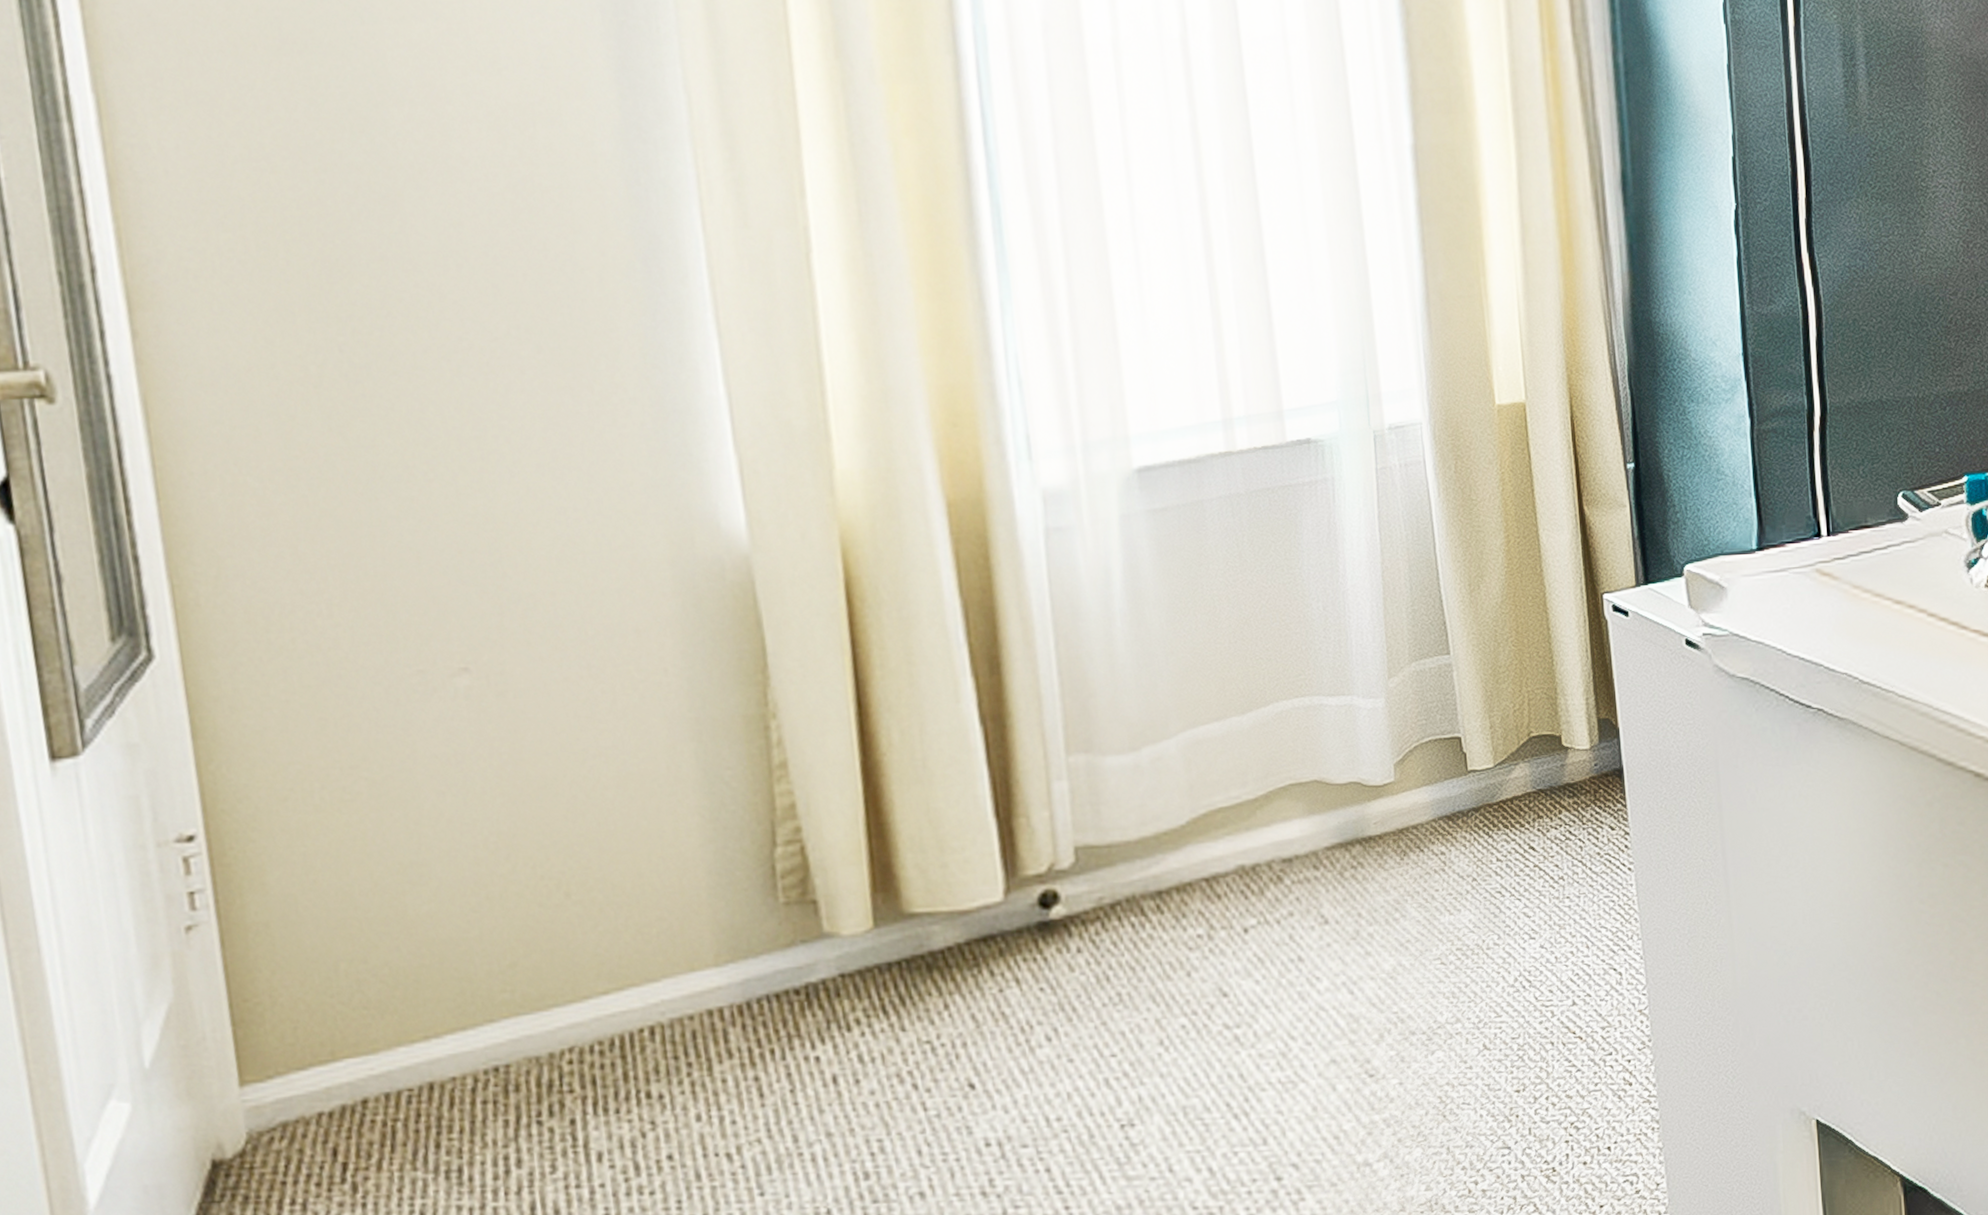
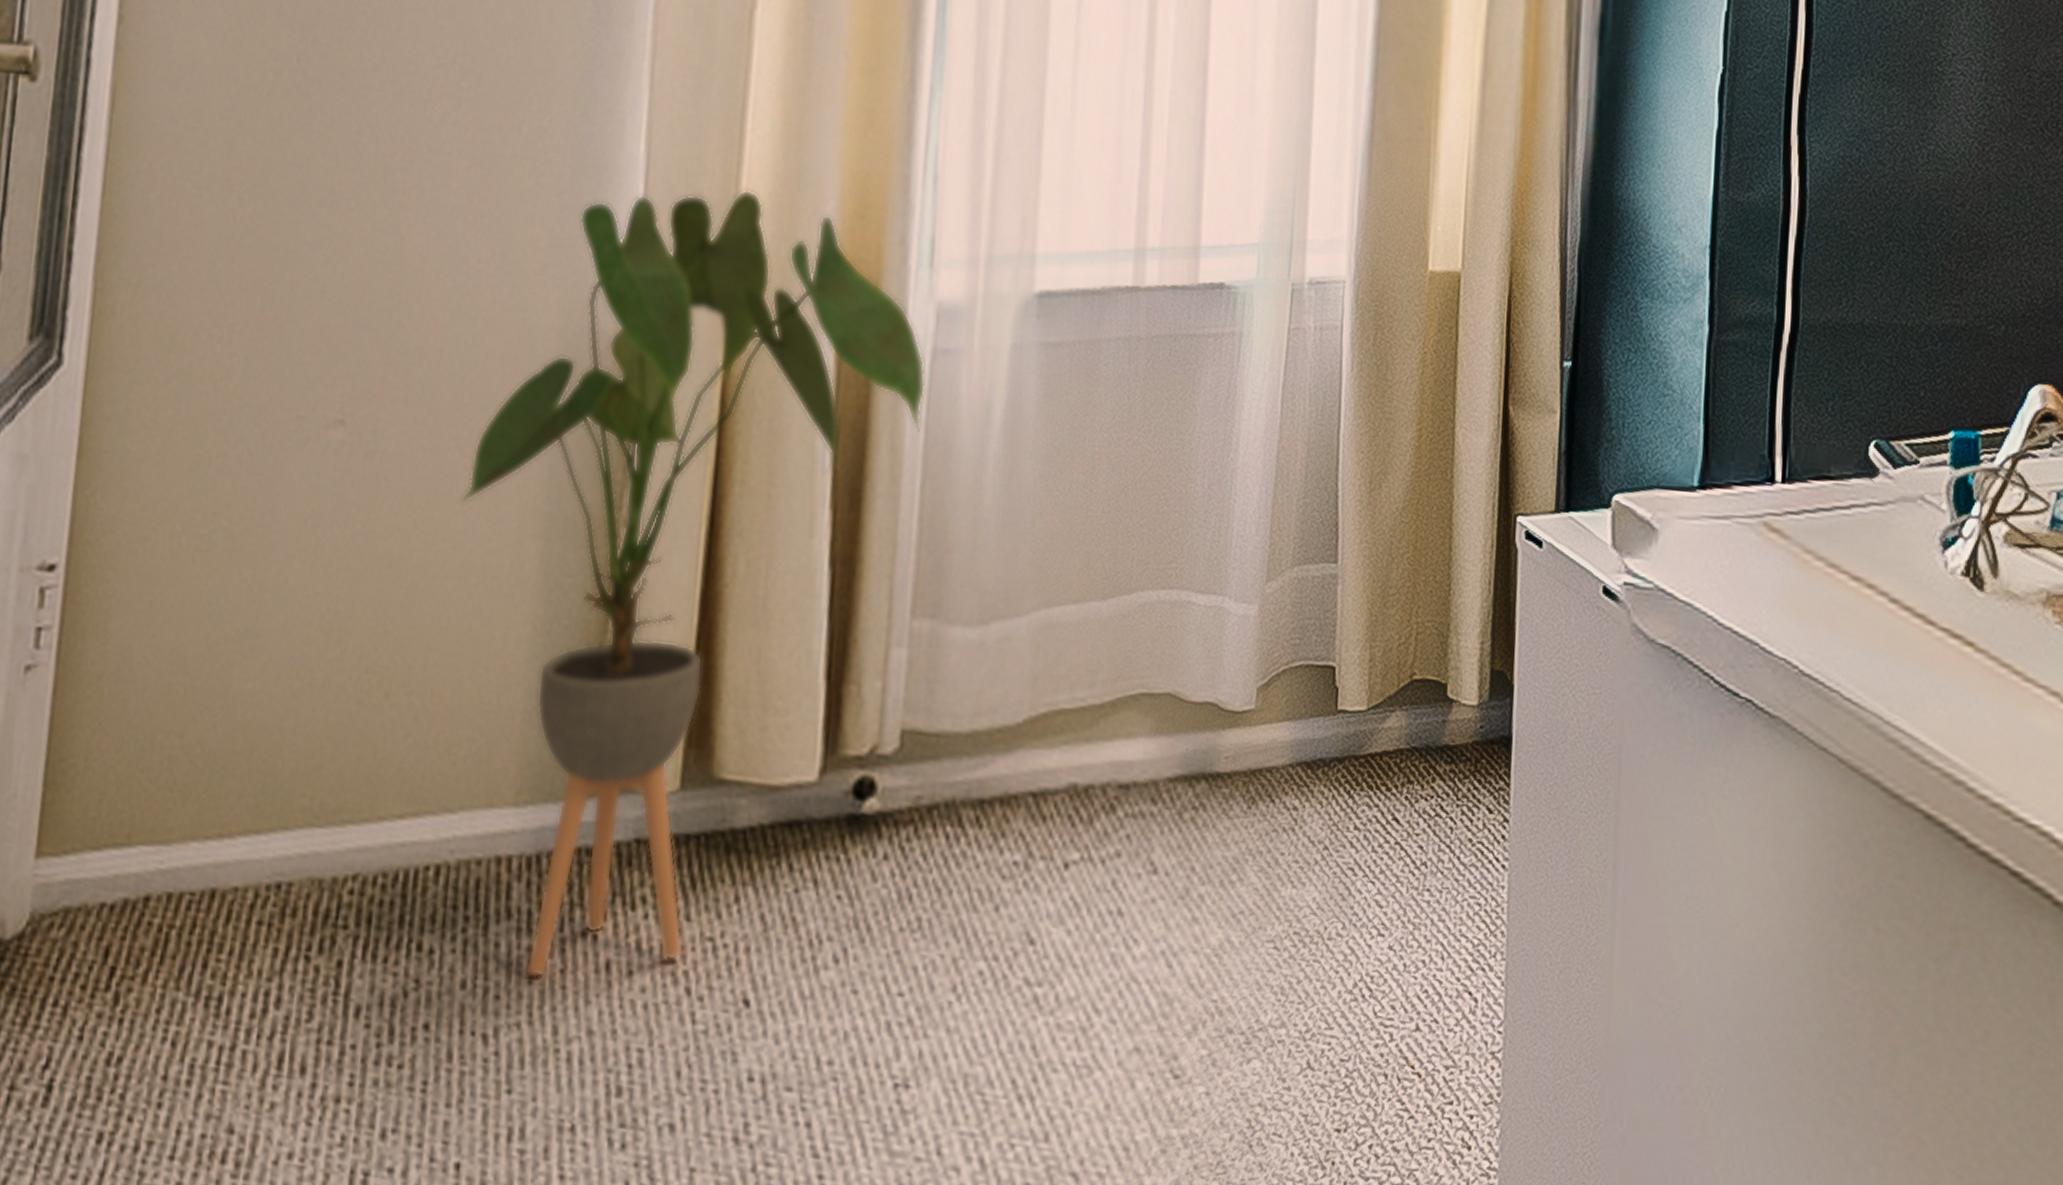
house plant: none [603,414,1045,1100] -> present [460,189,926,978]

